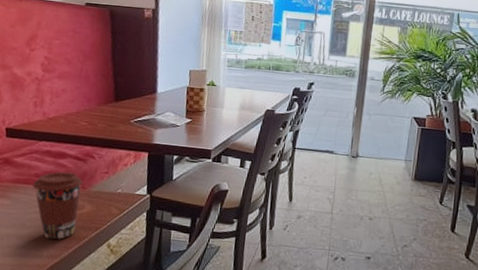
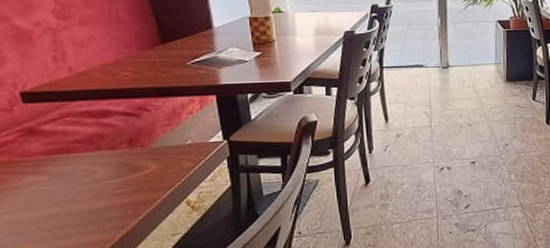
coffee cup: present [32,172,83,240] -> none [73,131,142,210]

